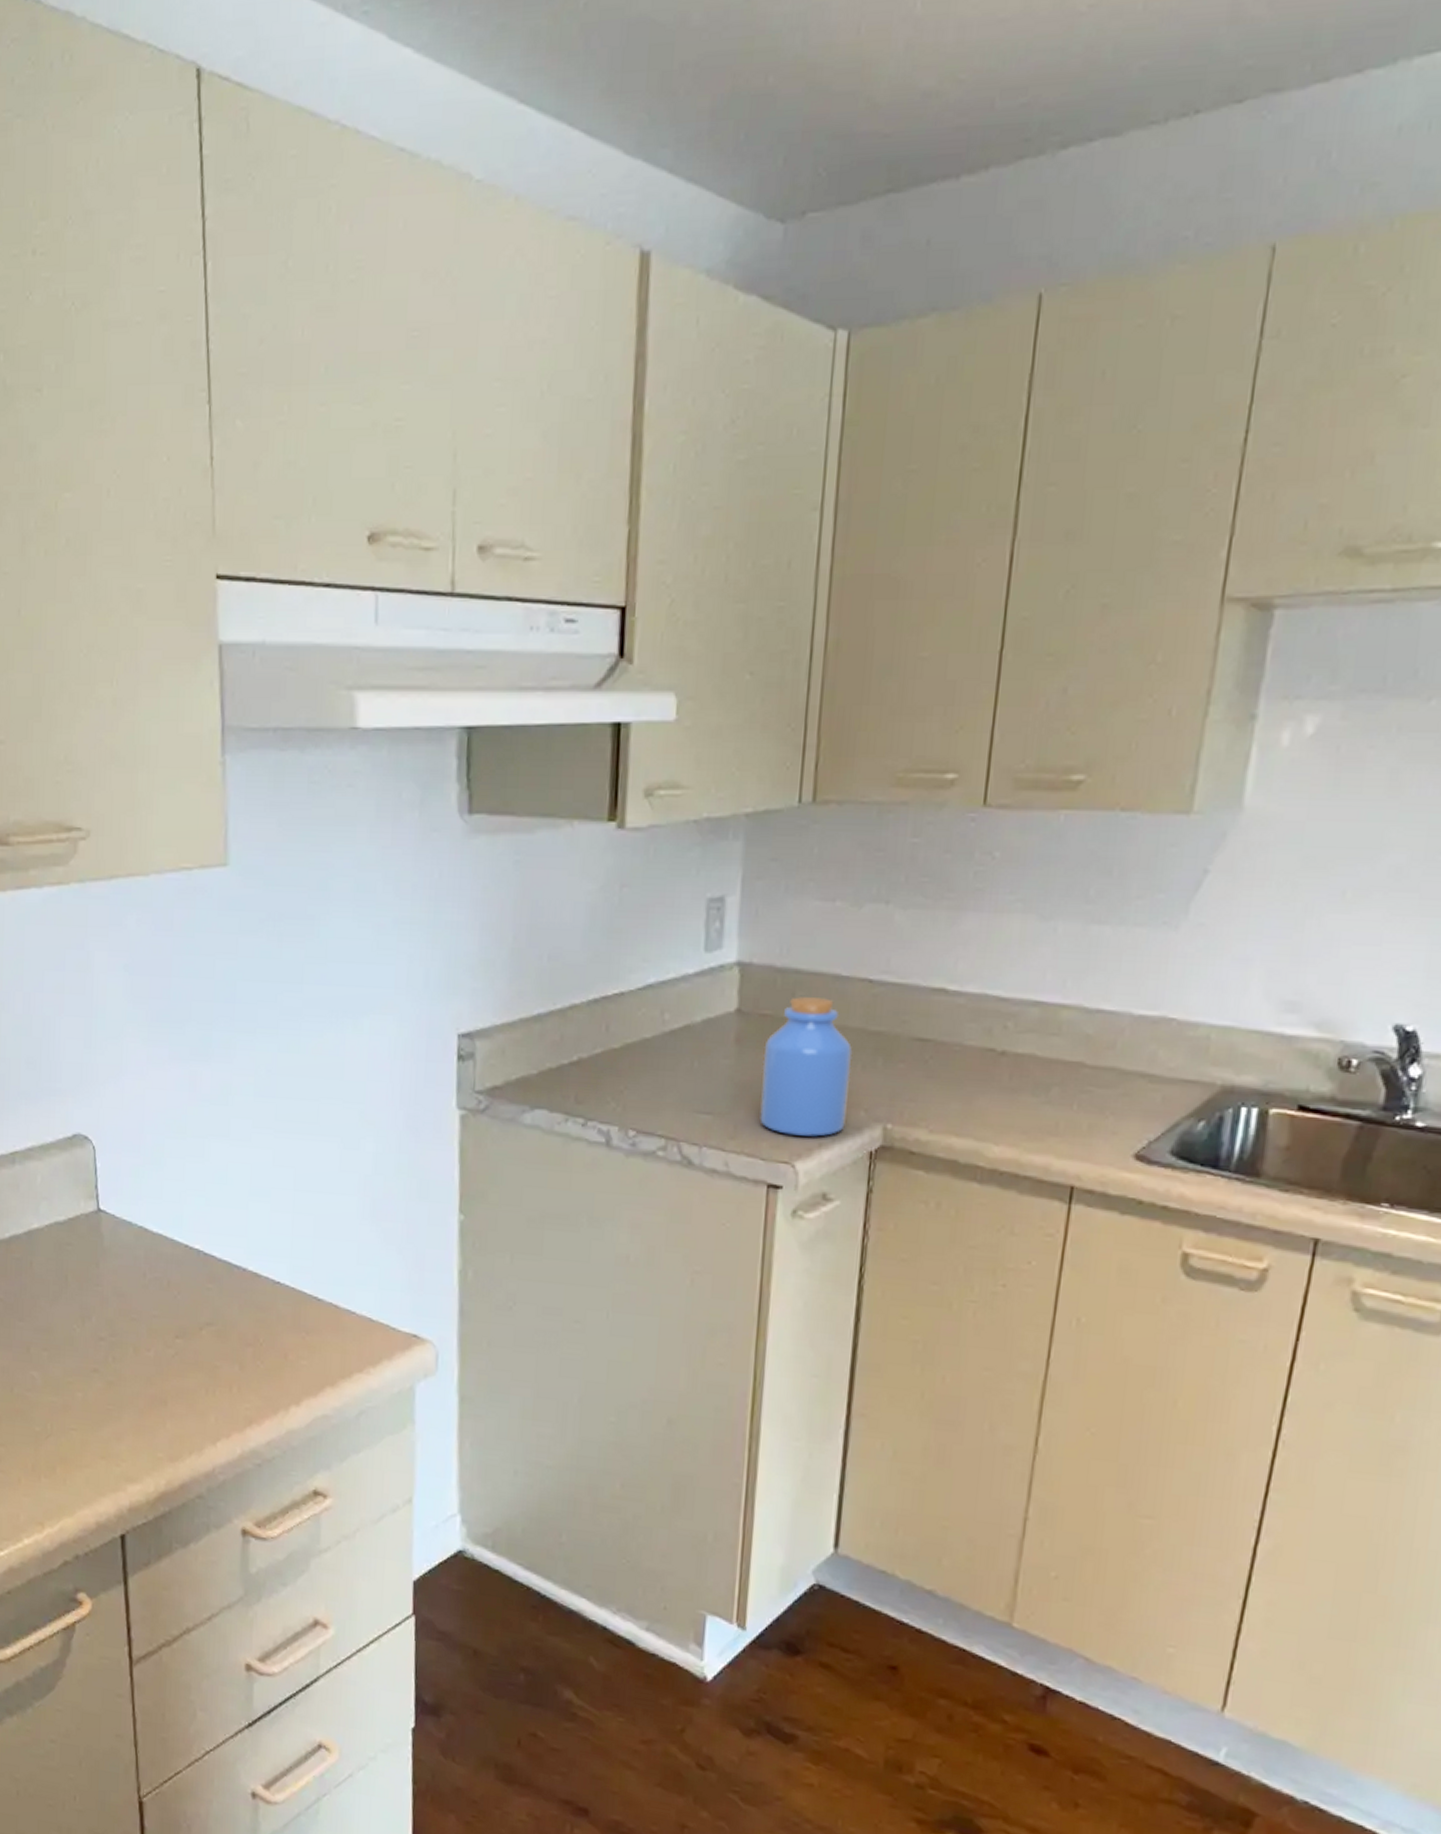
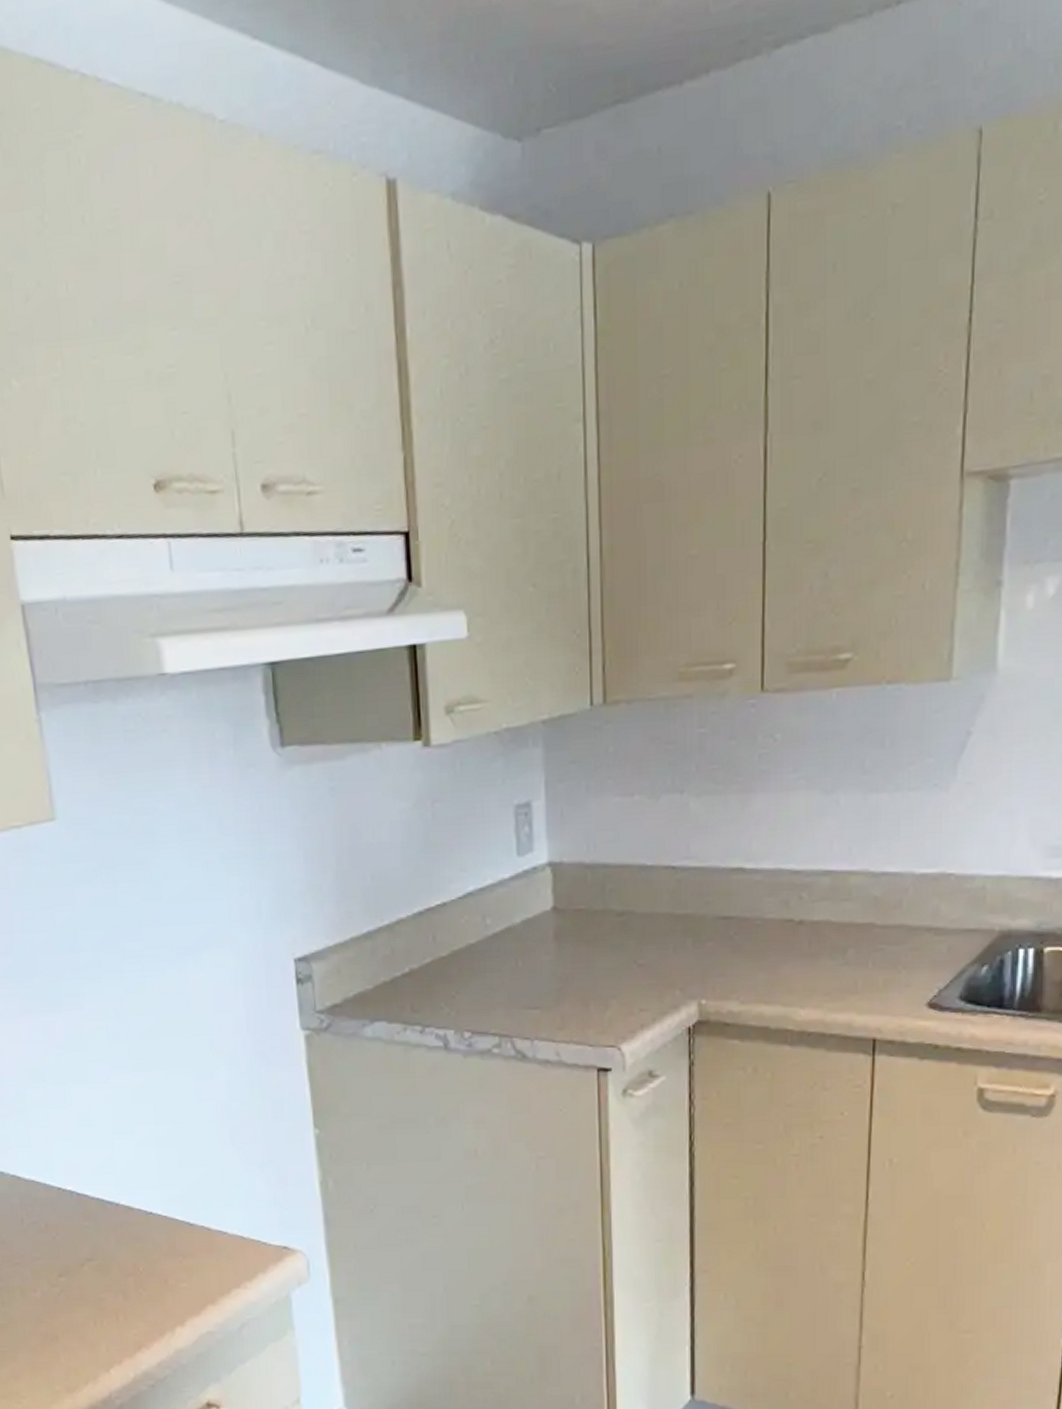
jar: present [760,997,853,1137] -> none [581,888,664,1020]

